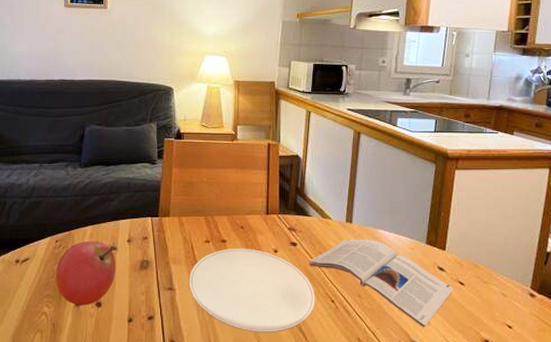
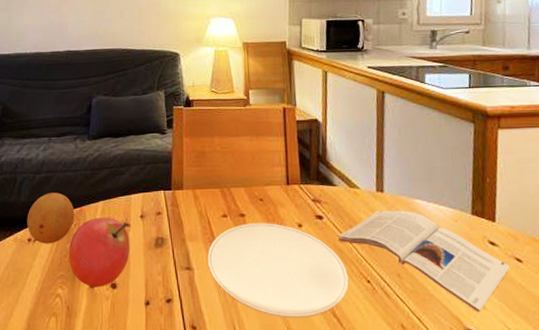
fruit: none [15,217,63,265] -> present [27,192,75,244]

